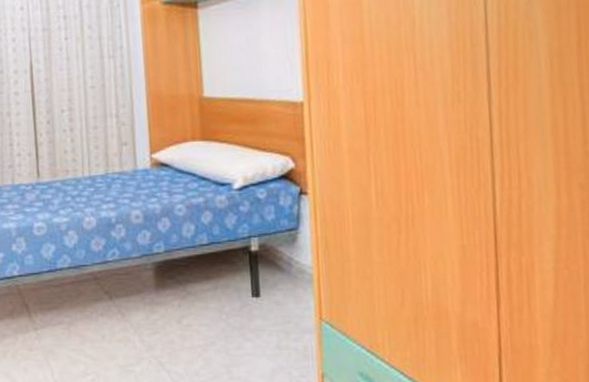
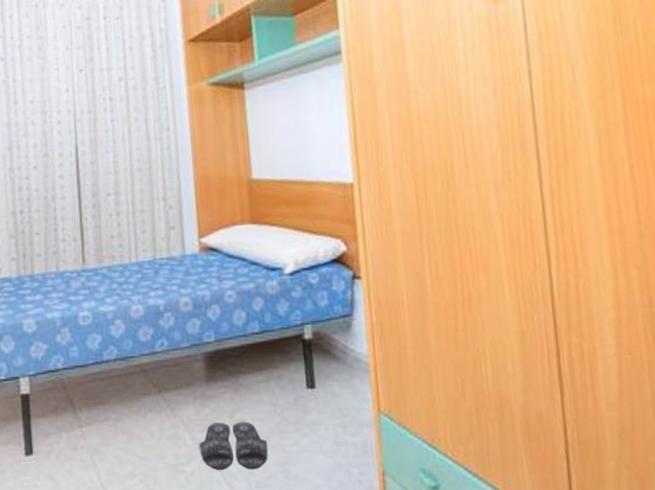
slippers: none [148,327,214,371] -> present [199,422,268,470]

